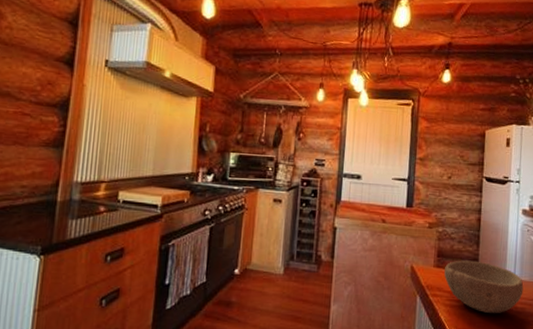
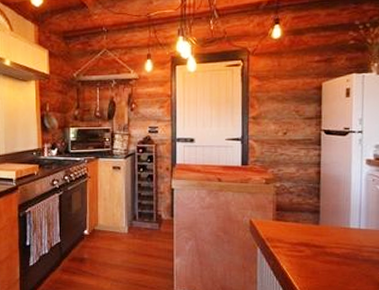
bowl: present [444,260,524,314] -> none [284,212,370,263]

